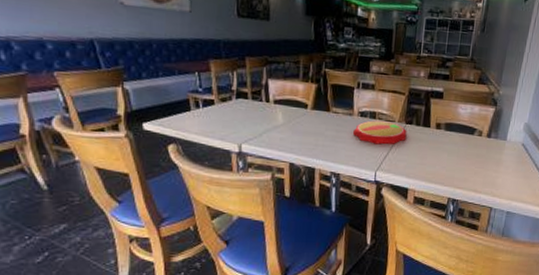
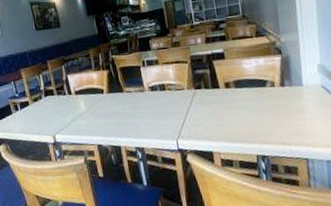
plate: present [353,120,407,145] -> none [148,90,199,114]

